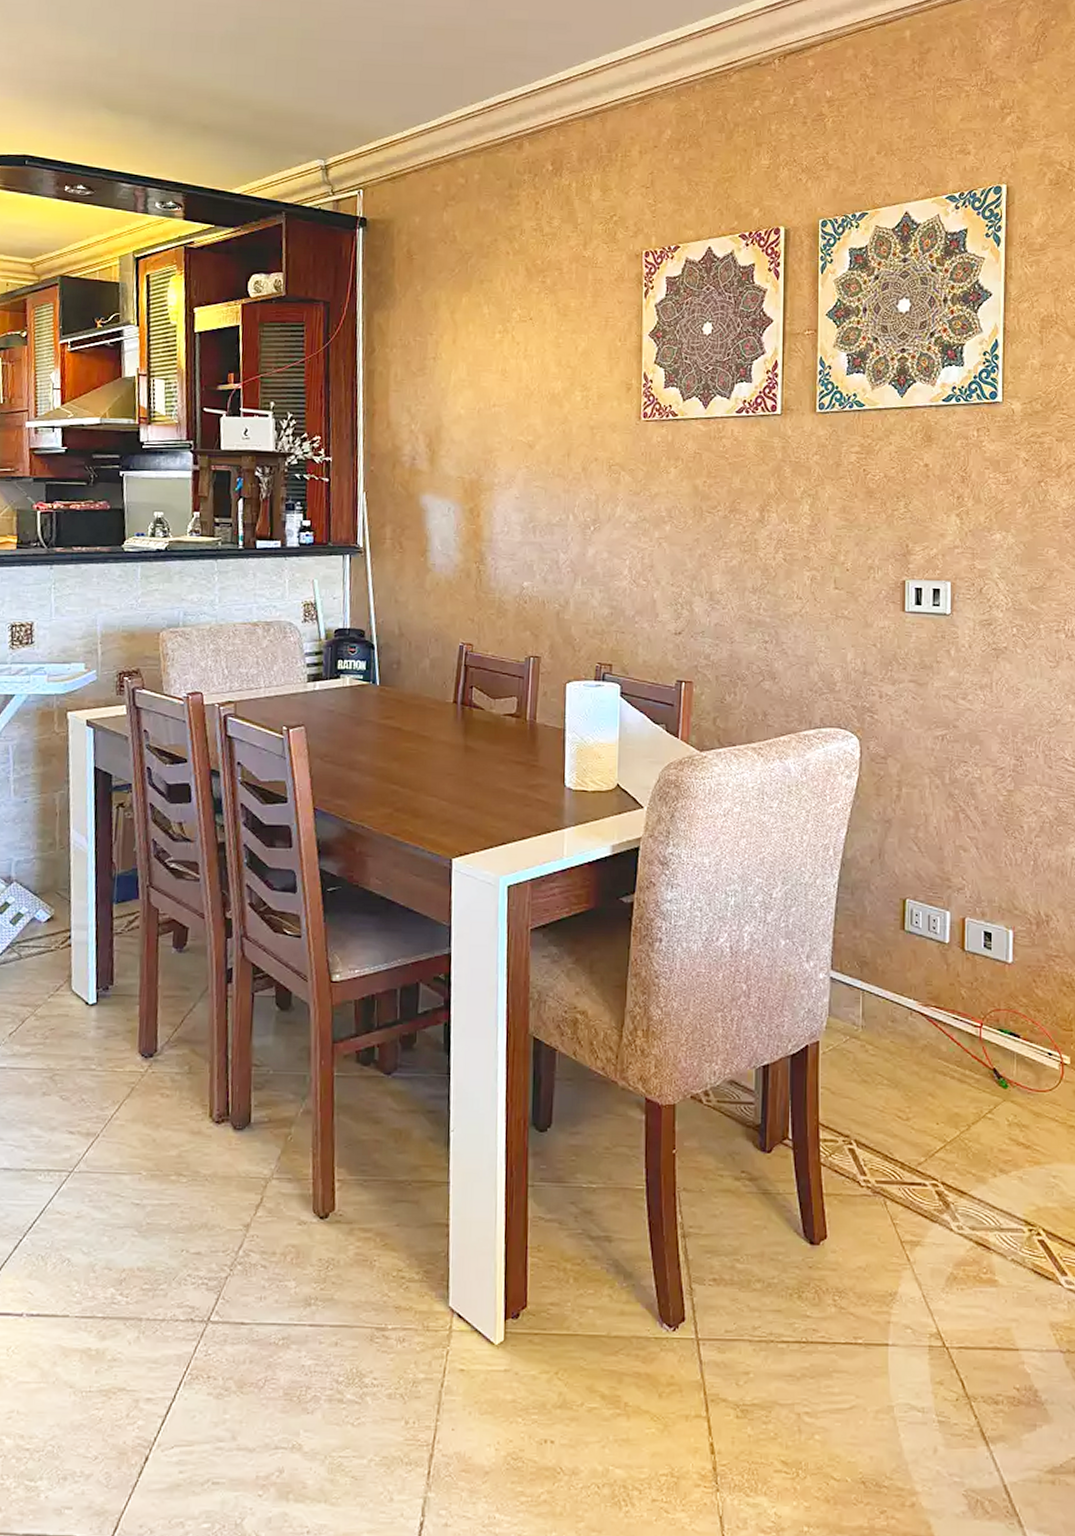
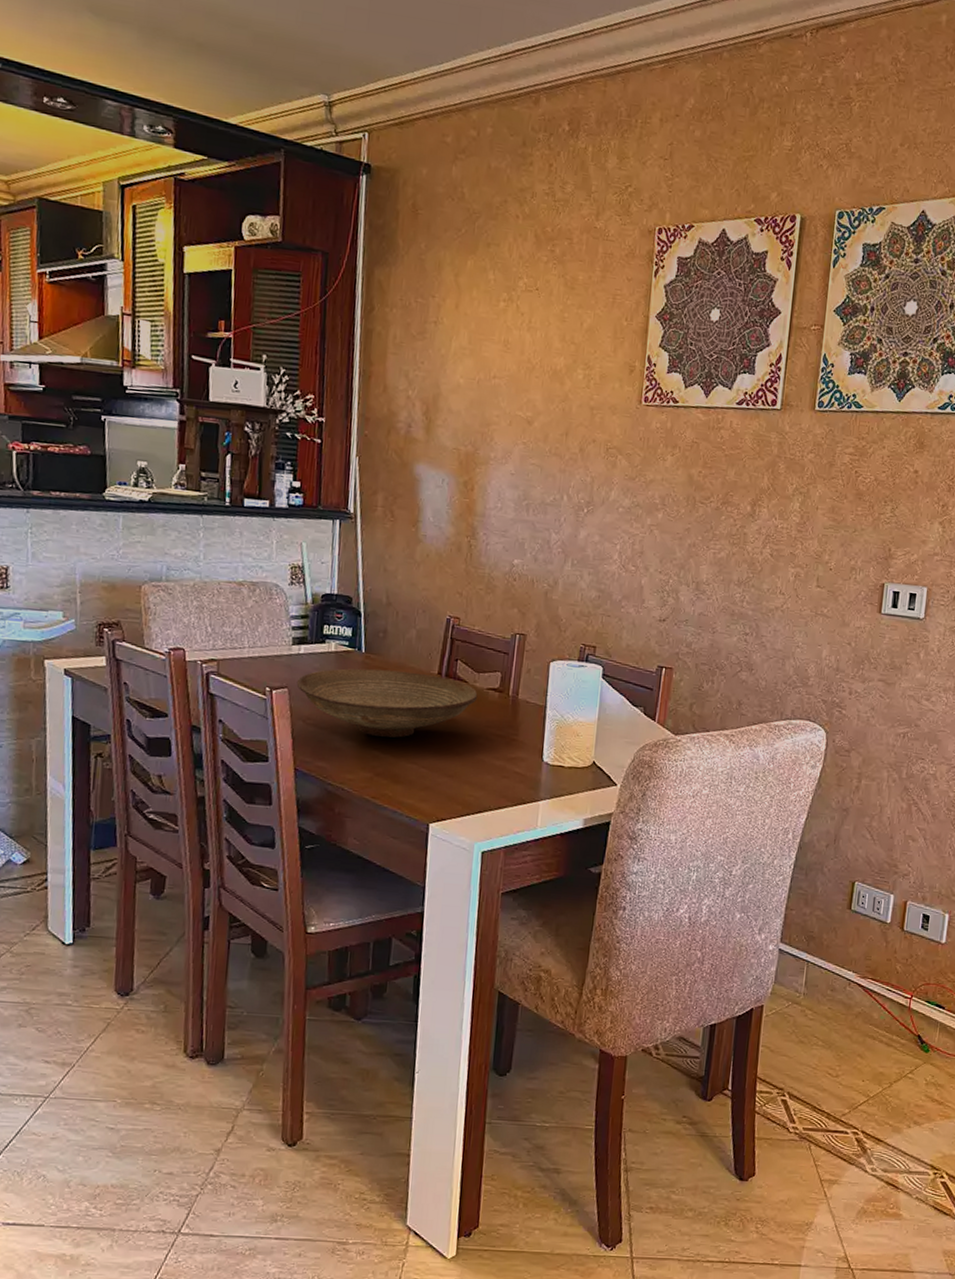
decorative bowl: none [313,701,495,771] -> present [296,668,478,738]

